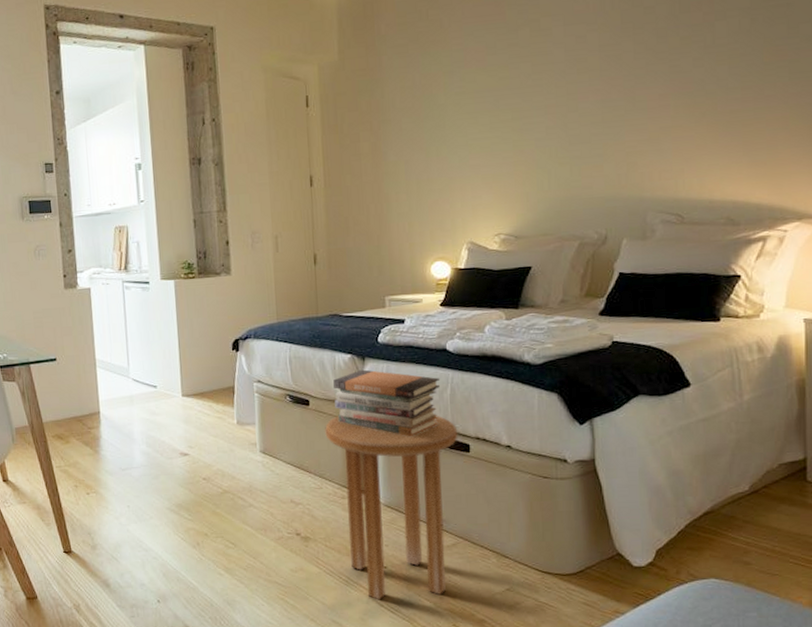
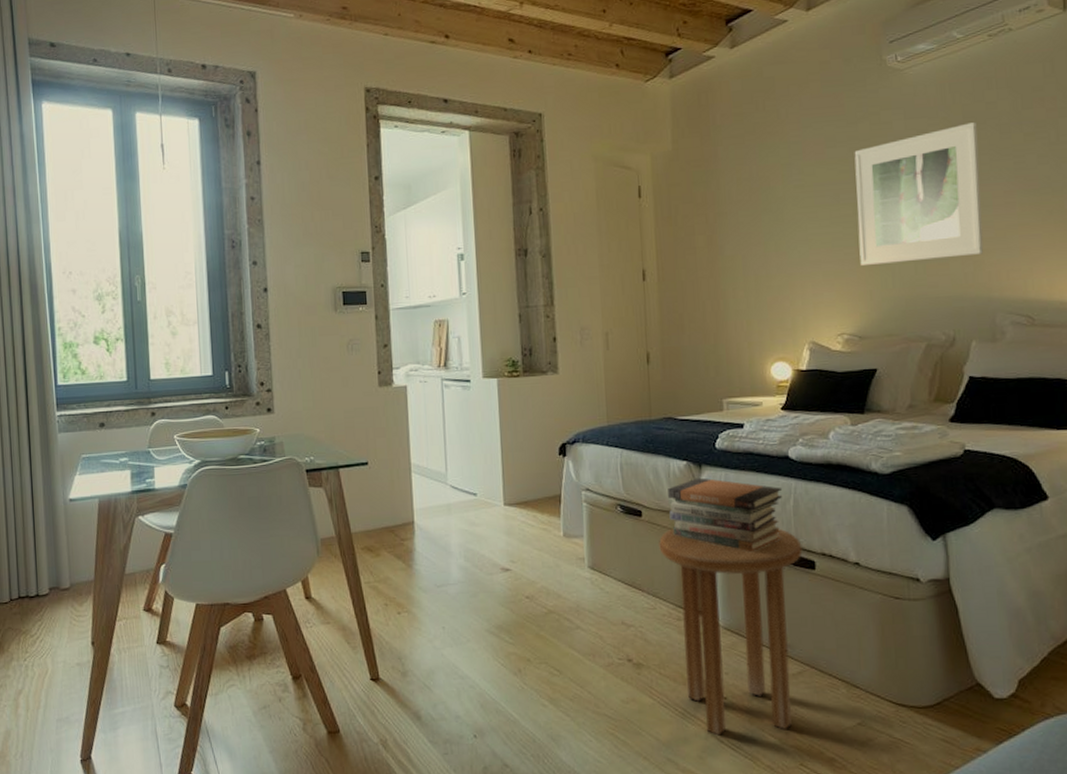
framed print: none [514,26,637,170] -> present [854,121,984,267]

